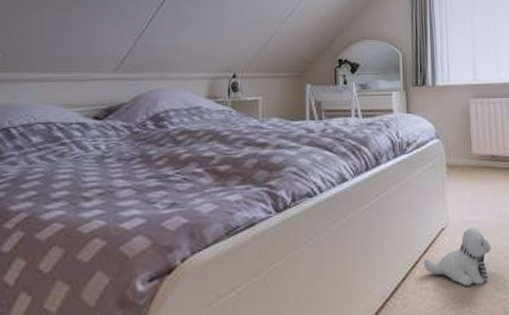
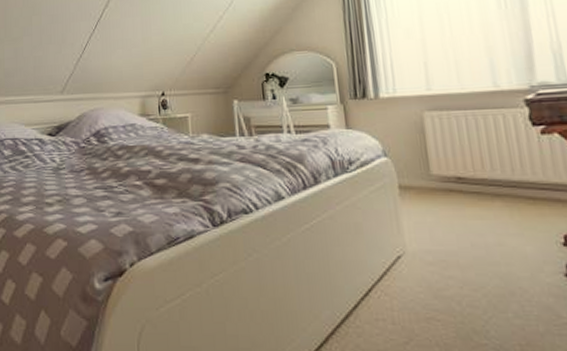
plush toy: present [423,227,492,286] -> none [377,258,464,323]

